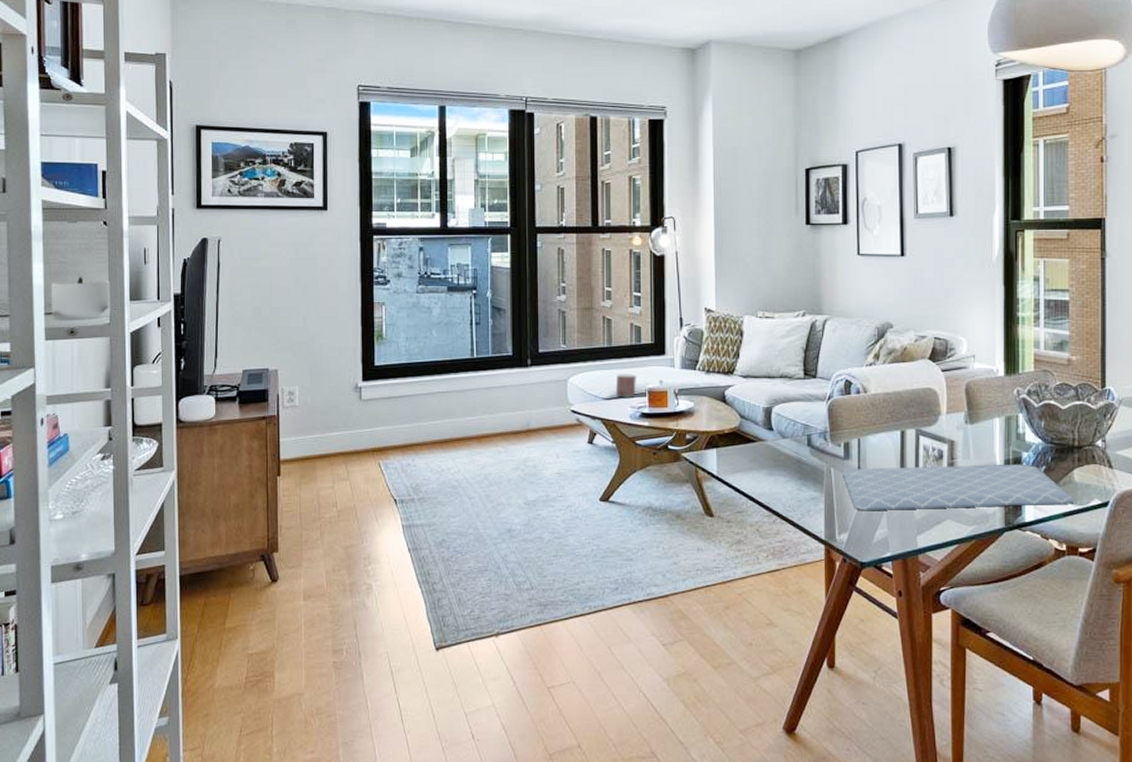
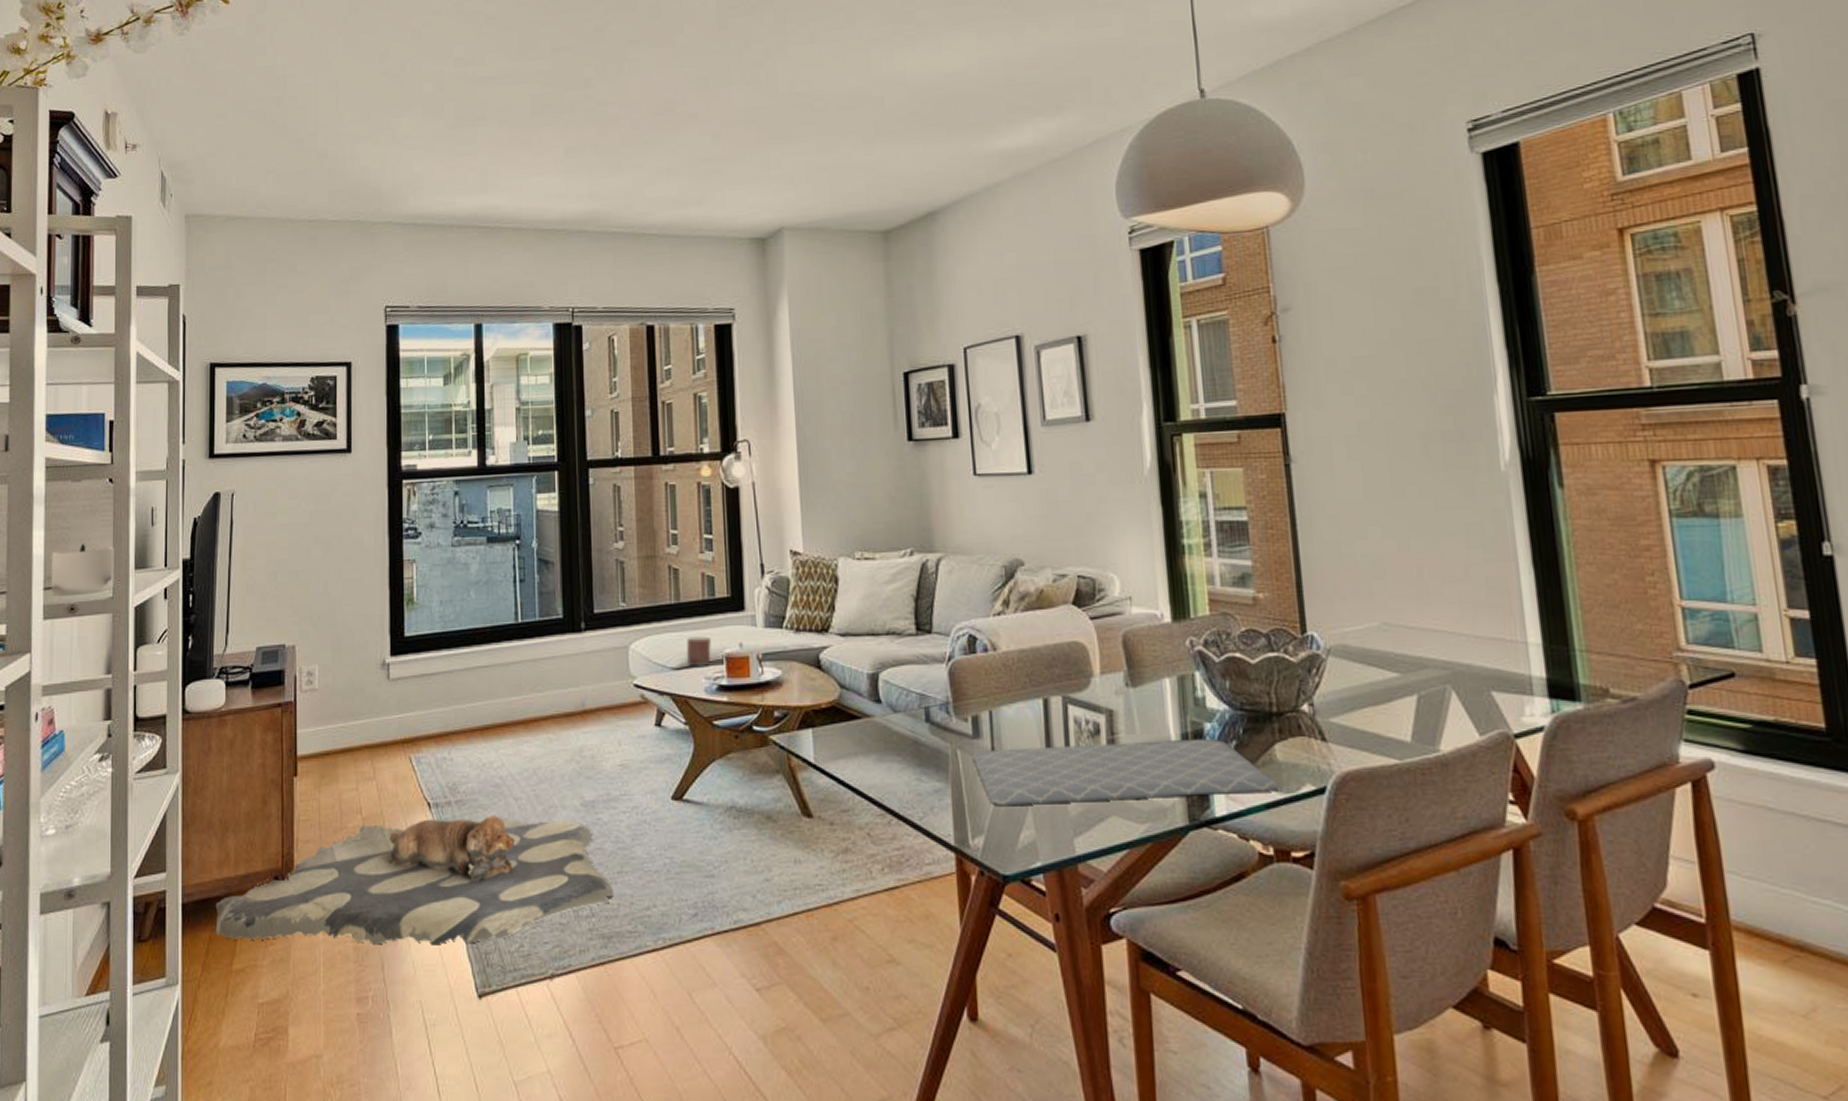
dog bed: none [209,510,550,610] -> present [215,815,614,945]

